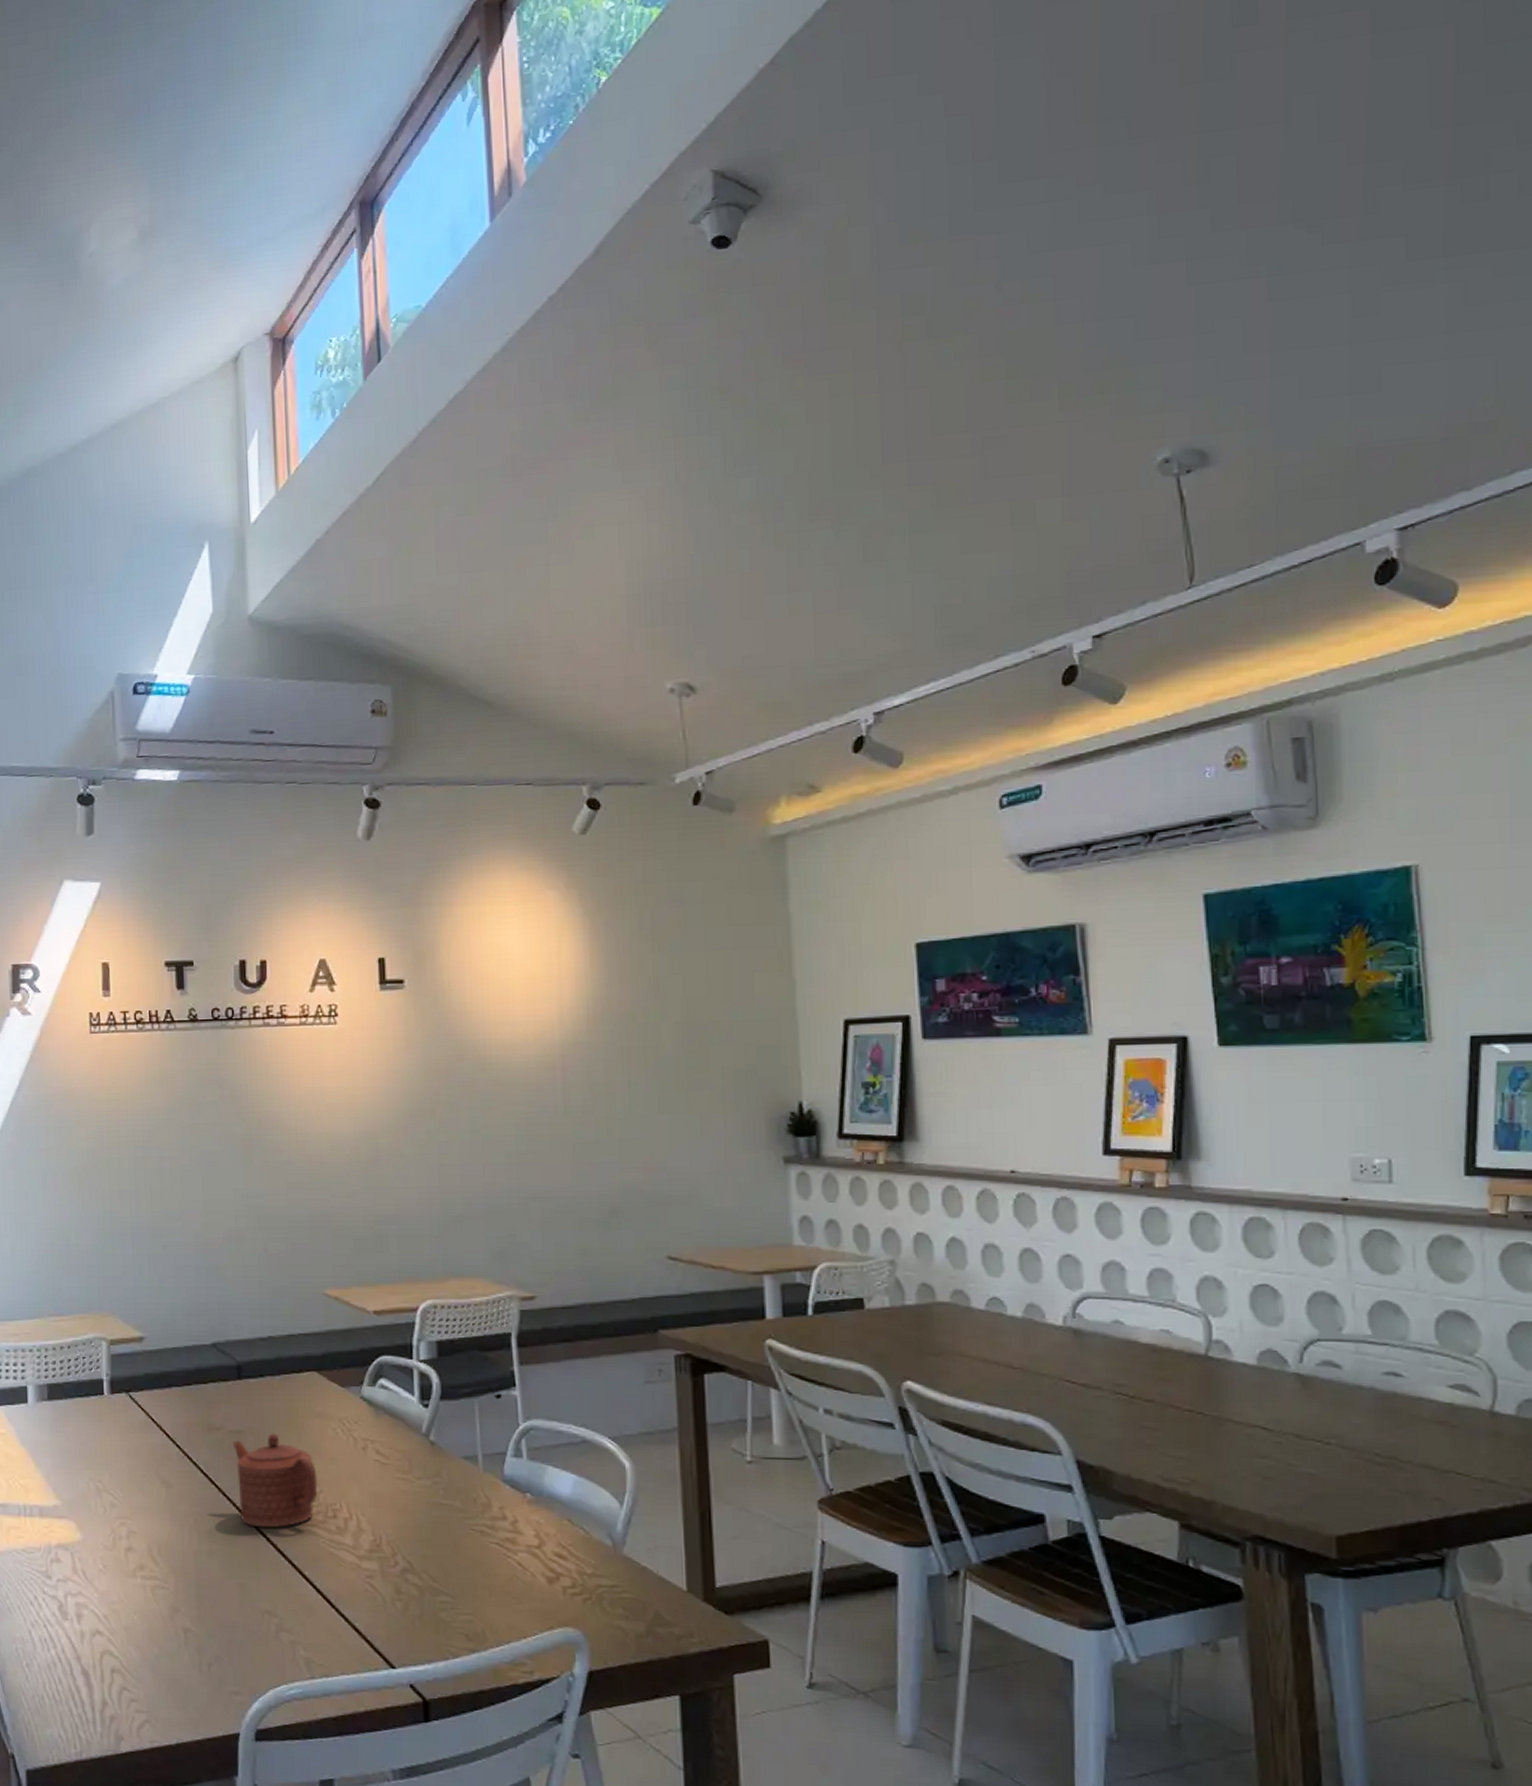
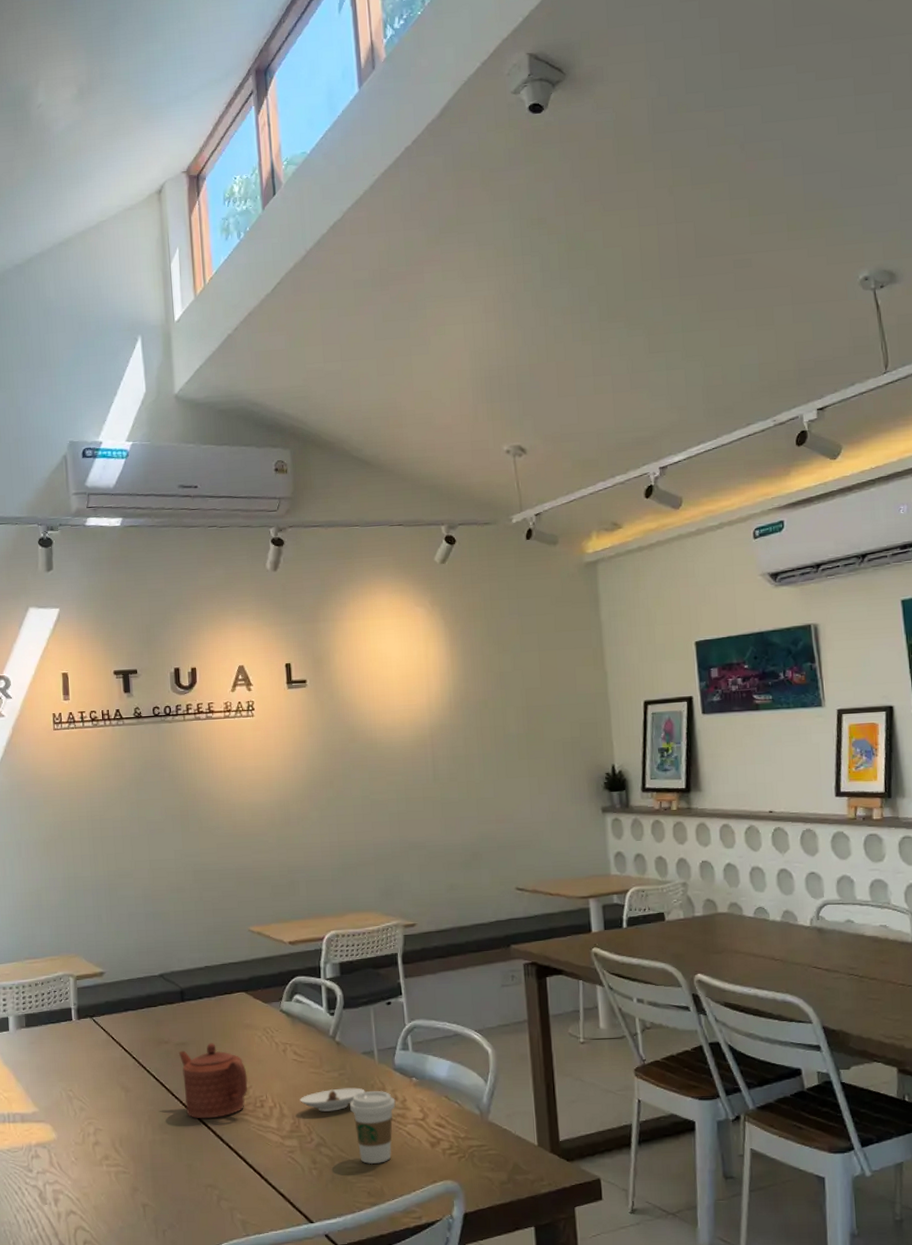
saucer: none [382,1500,466,1529] -> present [299,1087,365,1112]
coffee cup: none [445,1506,504,1600] -> present [350,1090,396,1165]

